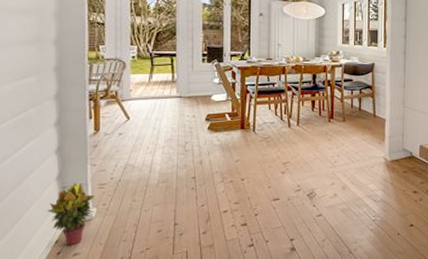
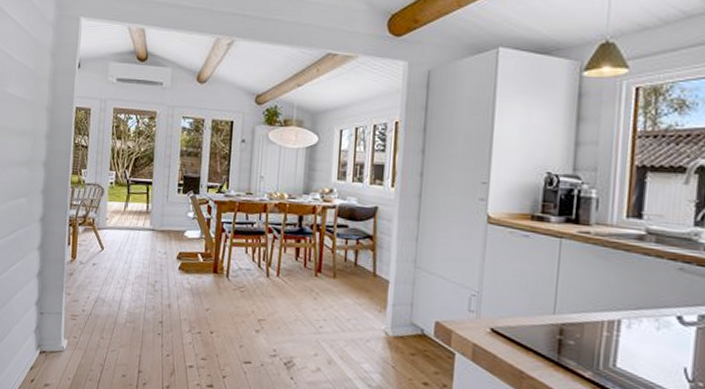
potted plant: present [48,183,94,245] -> none [26,310,67,375]

